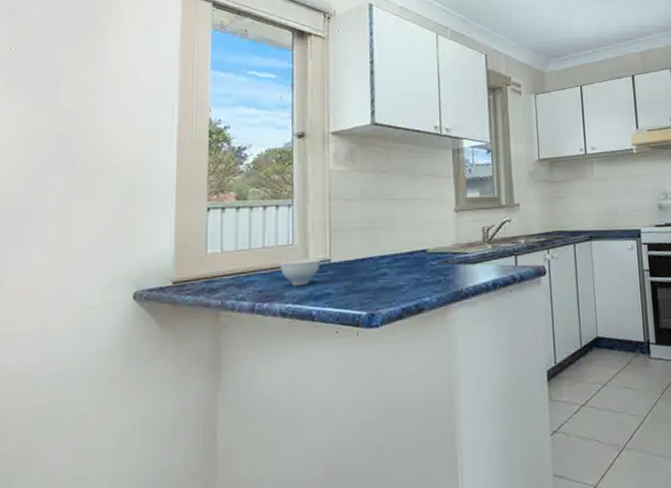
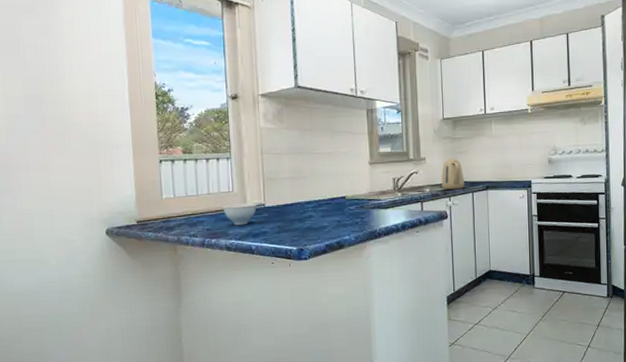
kettle: none [538,204,565,241] -> present [441,158,465,190]

